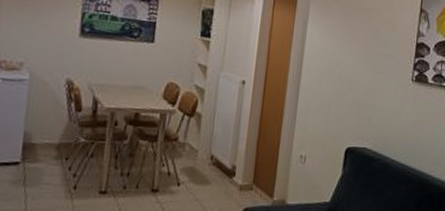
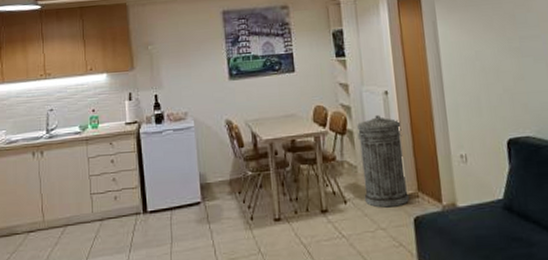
trash can: none [198,103,251,196] -> present [357,115,410,208]

